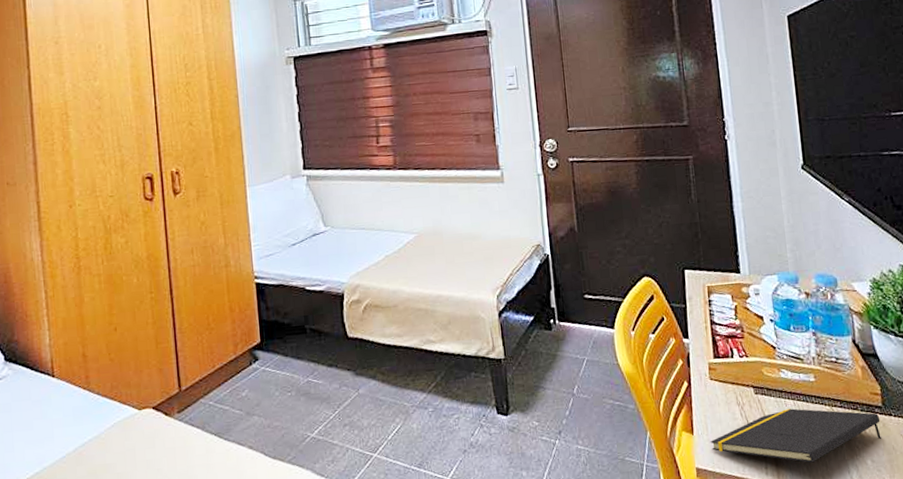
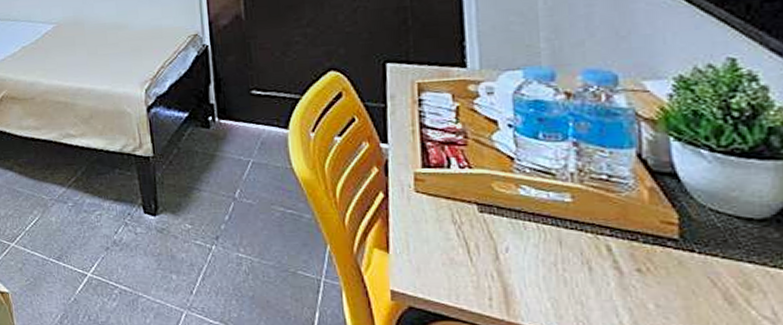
notepad: present [710,408,881,463] -> none [411,233,675,299]

